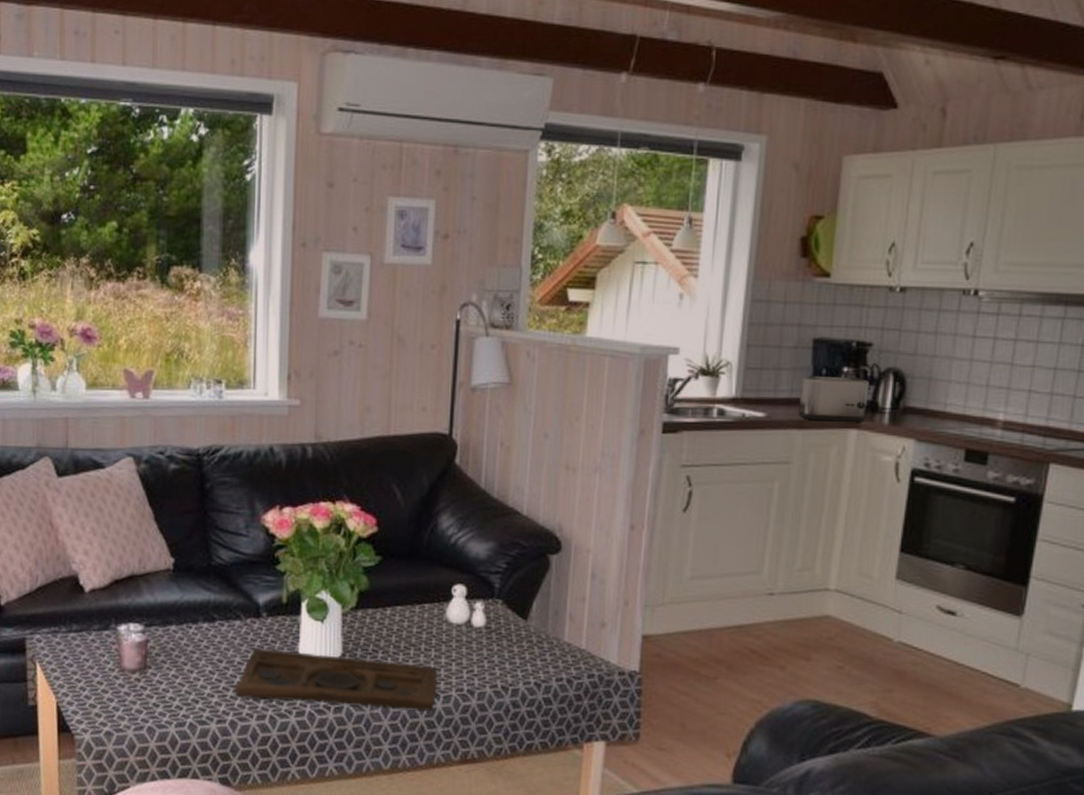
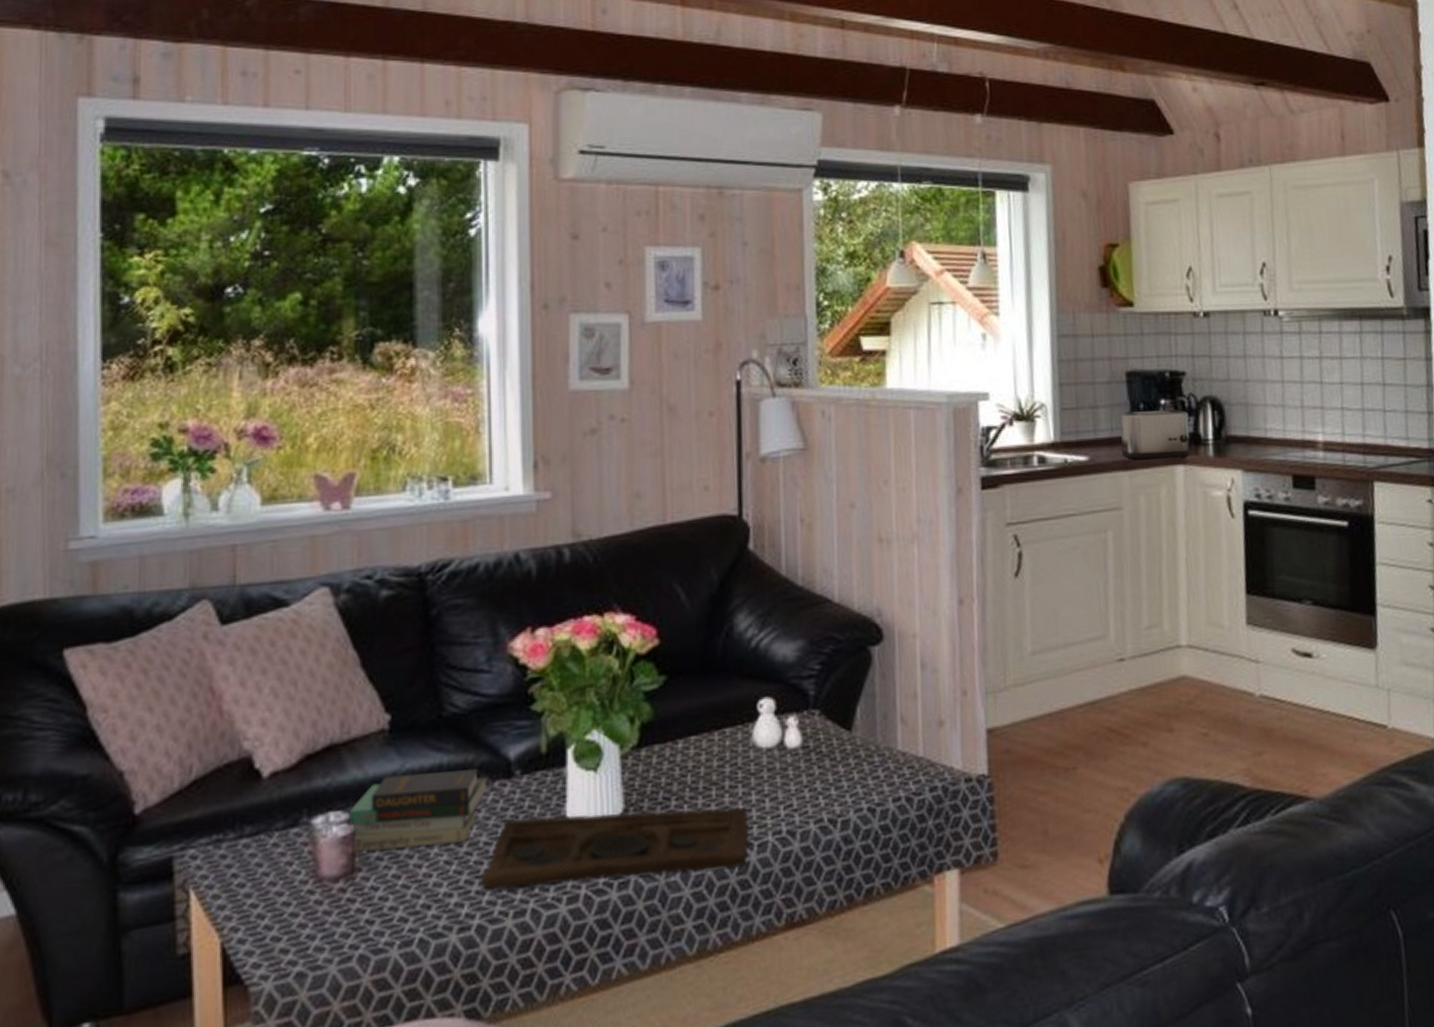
books: none [143,603,242,659] -> present [348,769,487,853]

